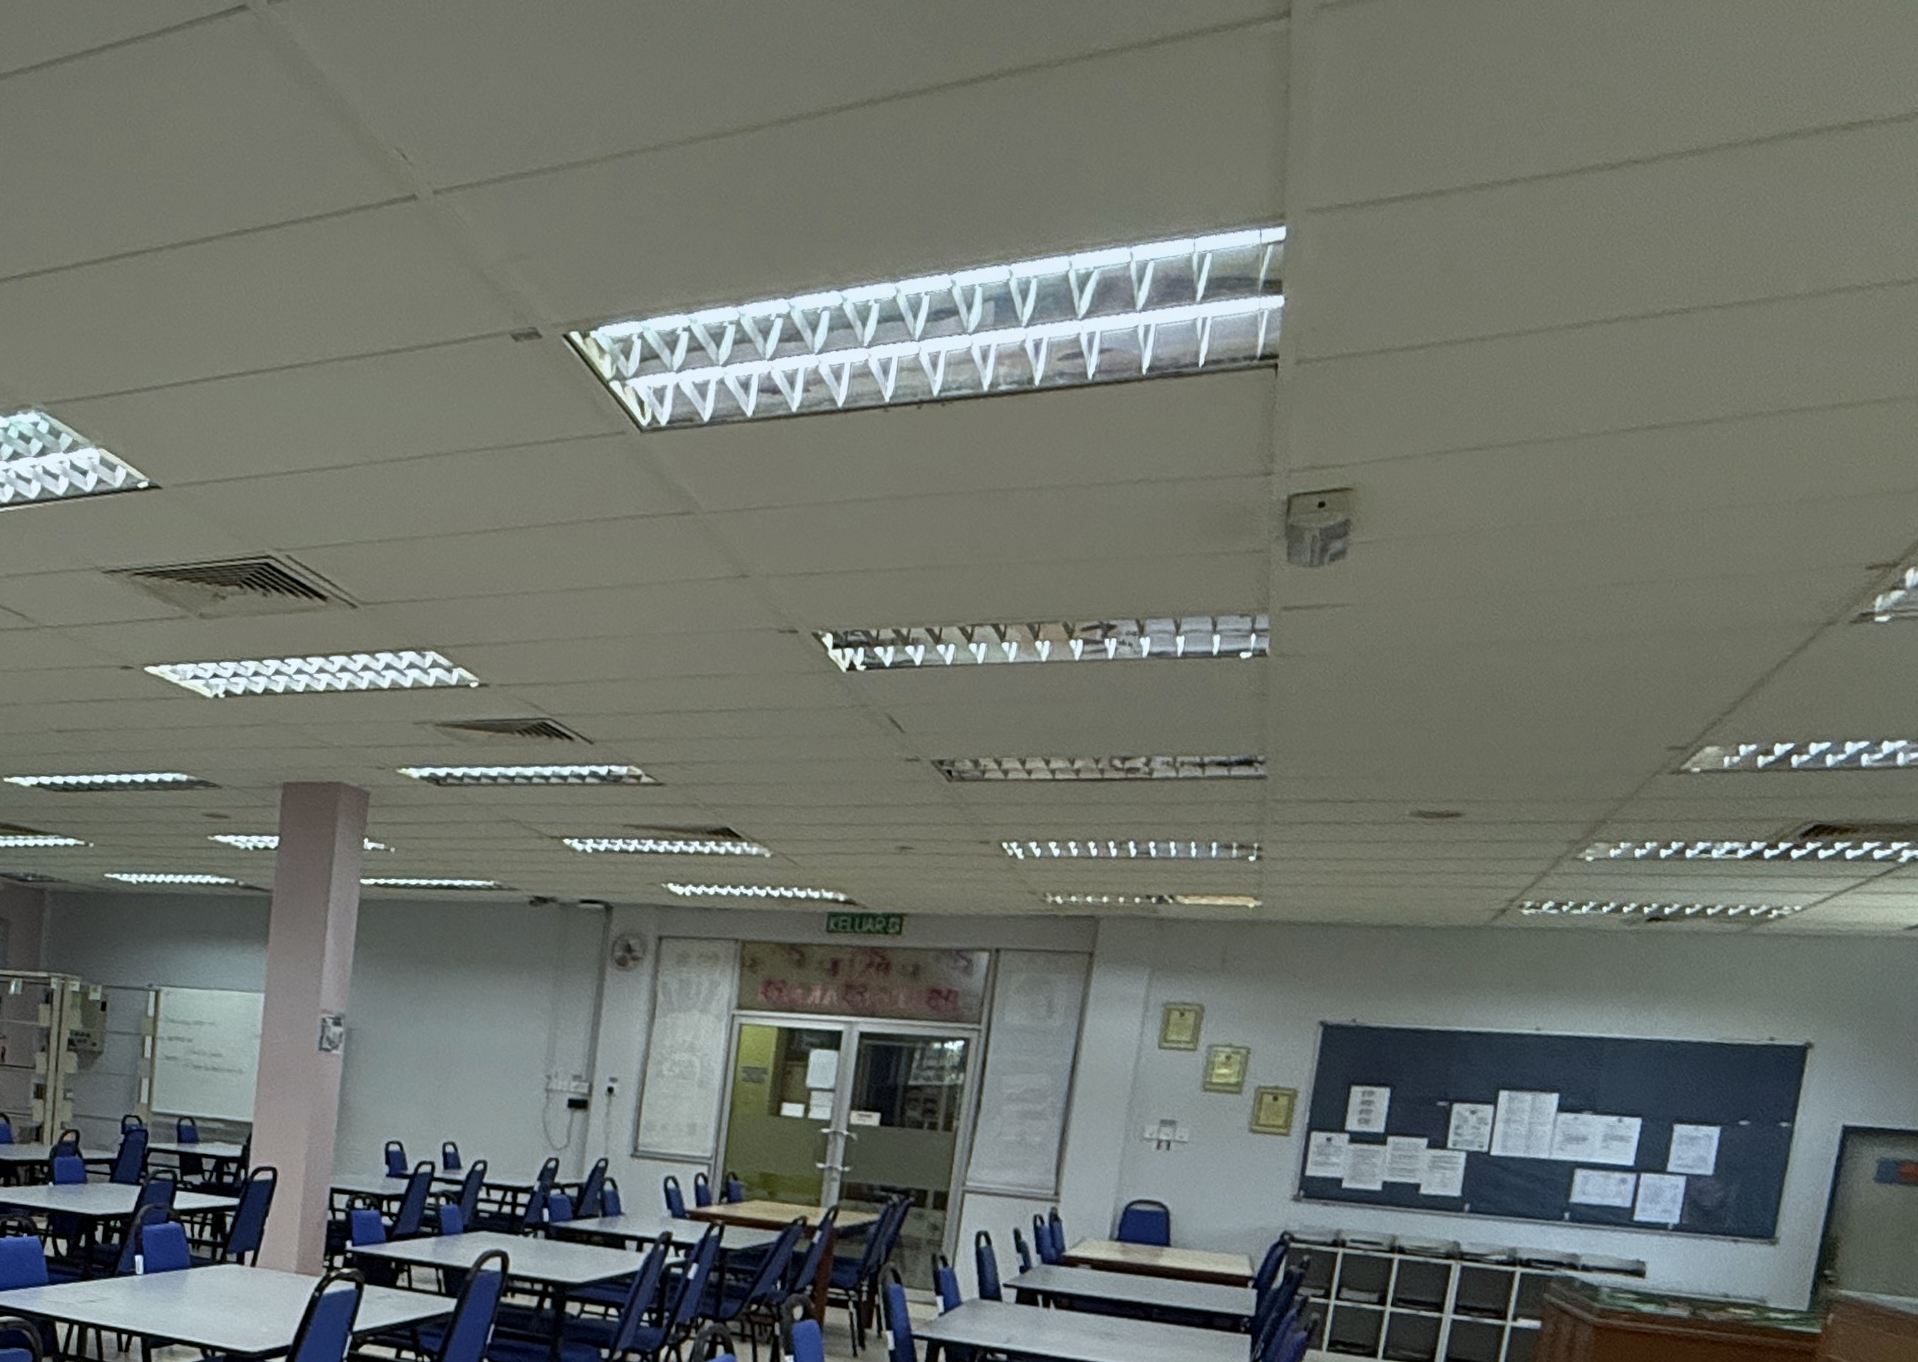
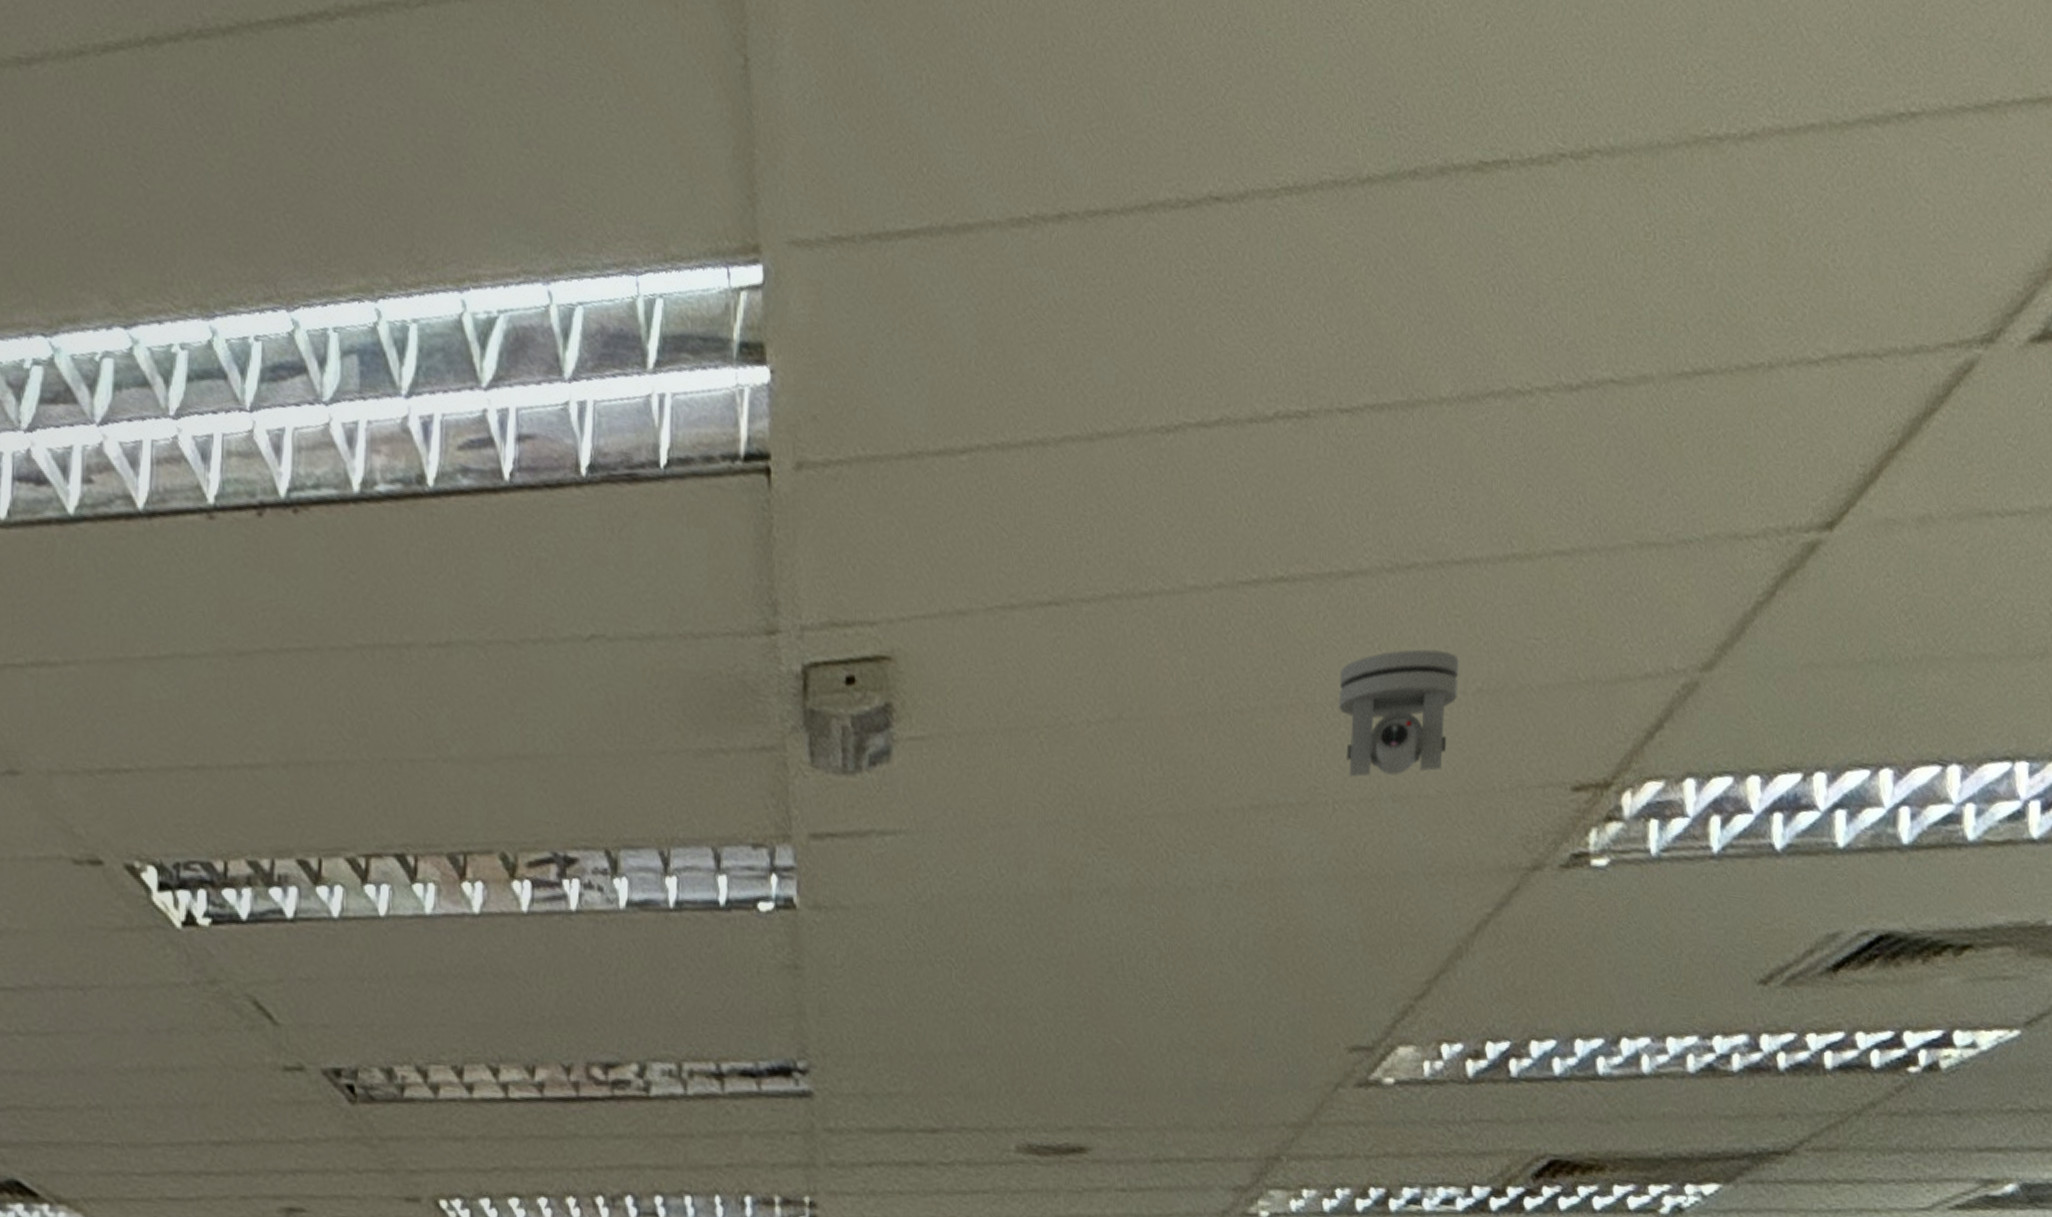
security camera: none [1688,472,1787,563] -> present [1338,649,1459,778]

